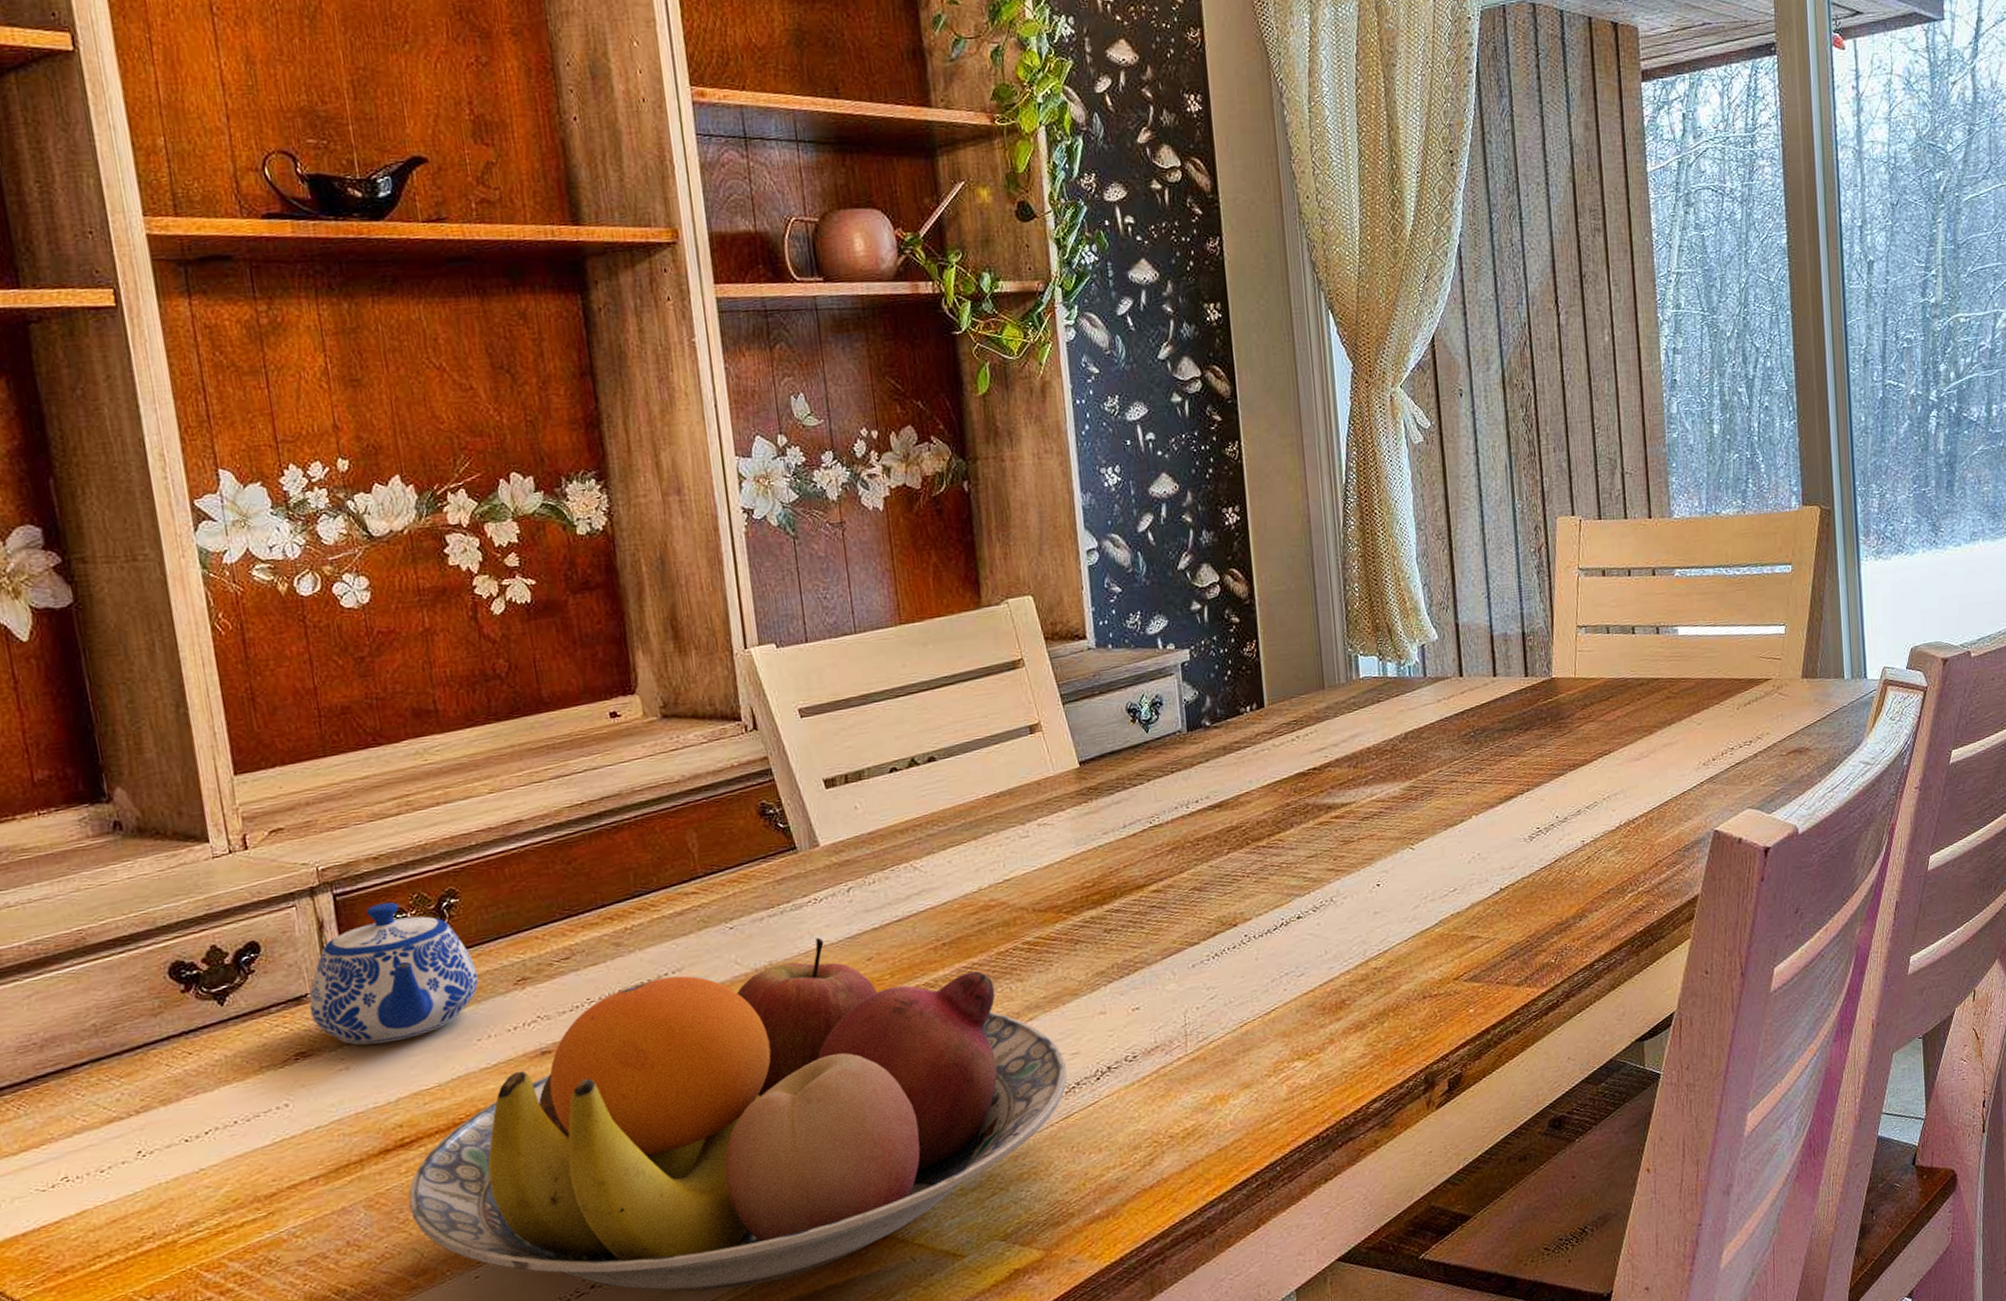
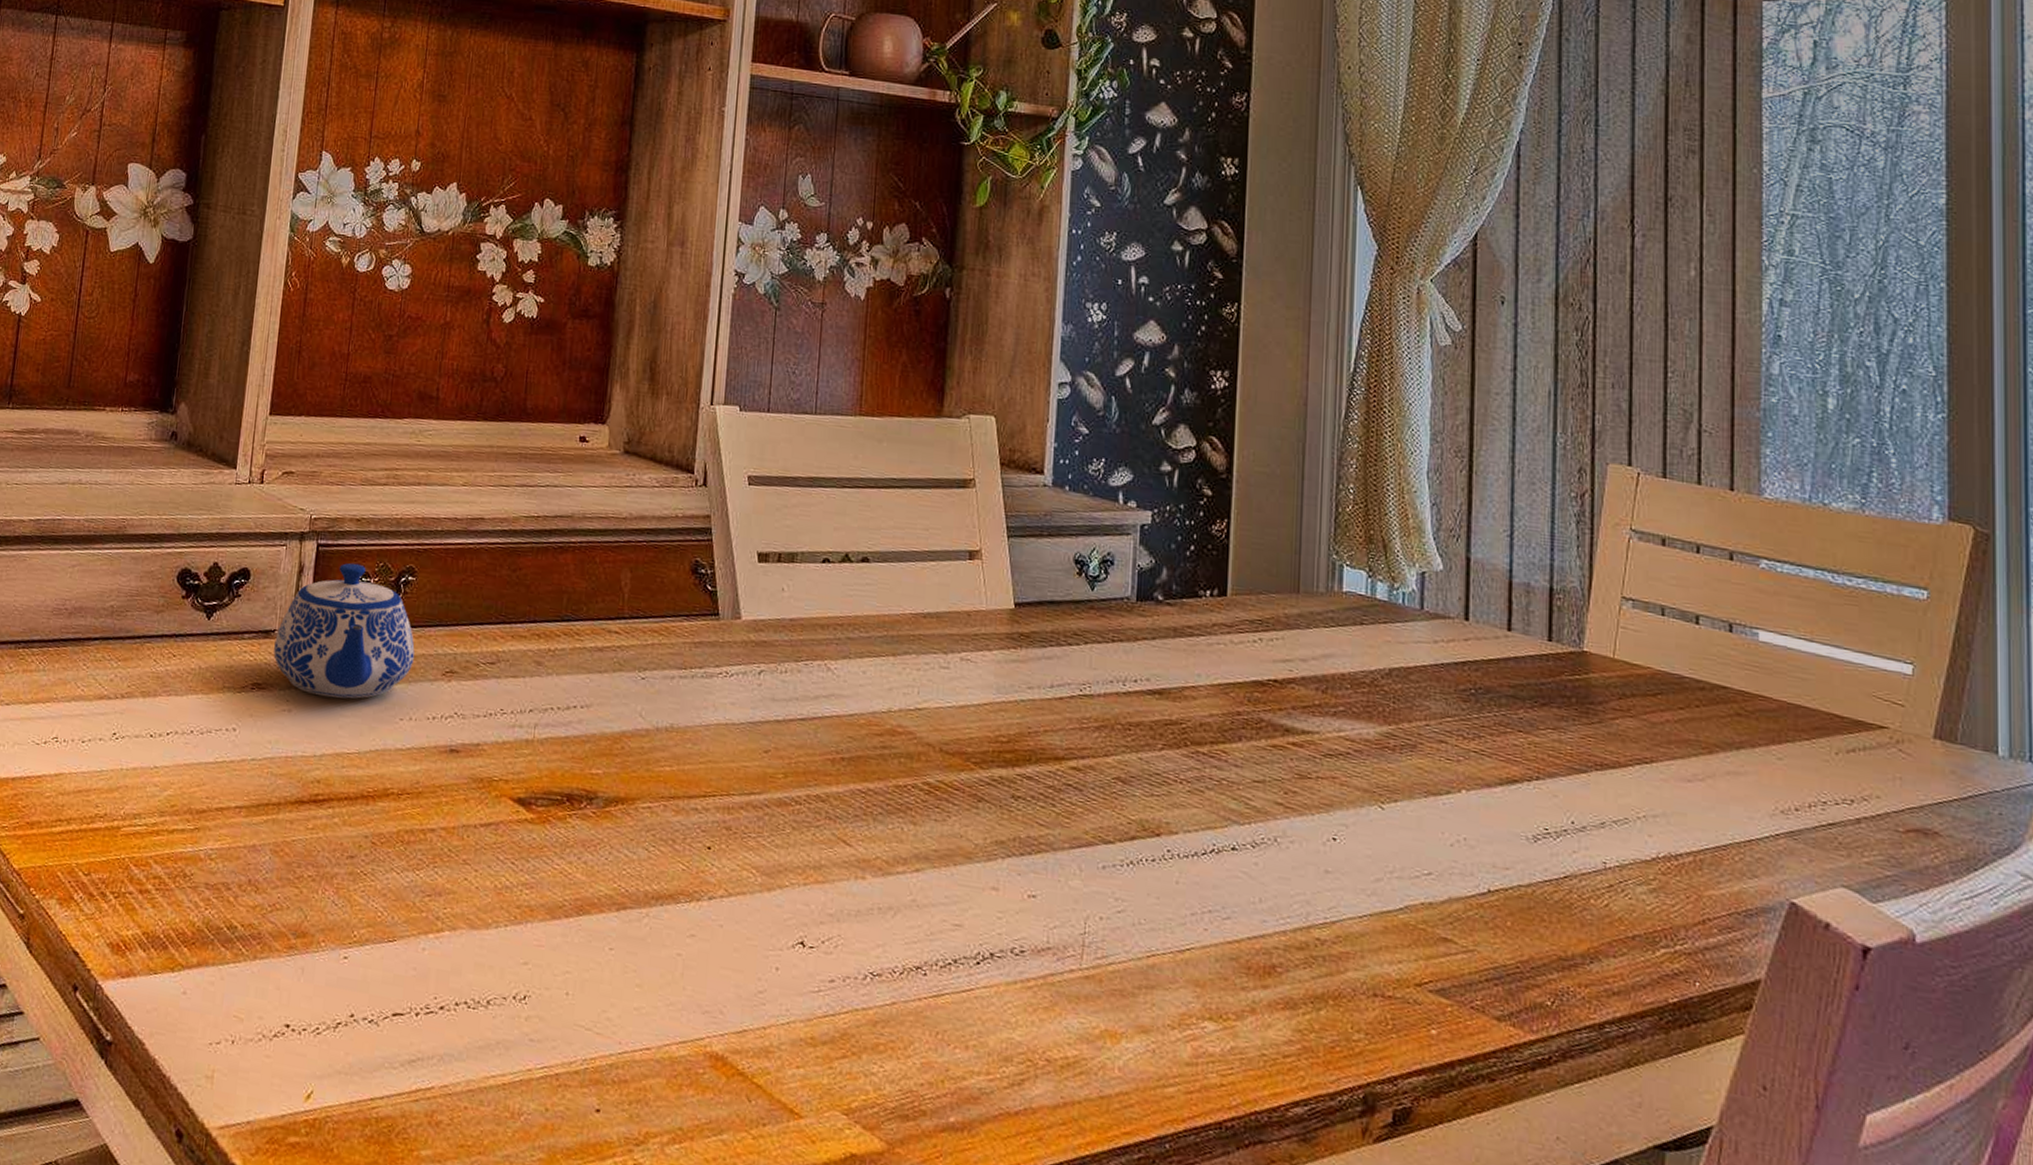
fruit bowl: present [408,937,1067,1291] -> none [306,708,947,1072]

